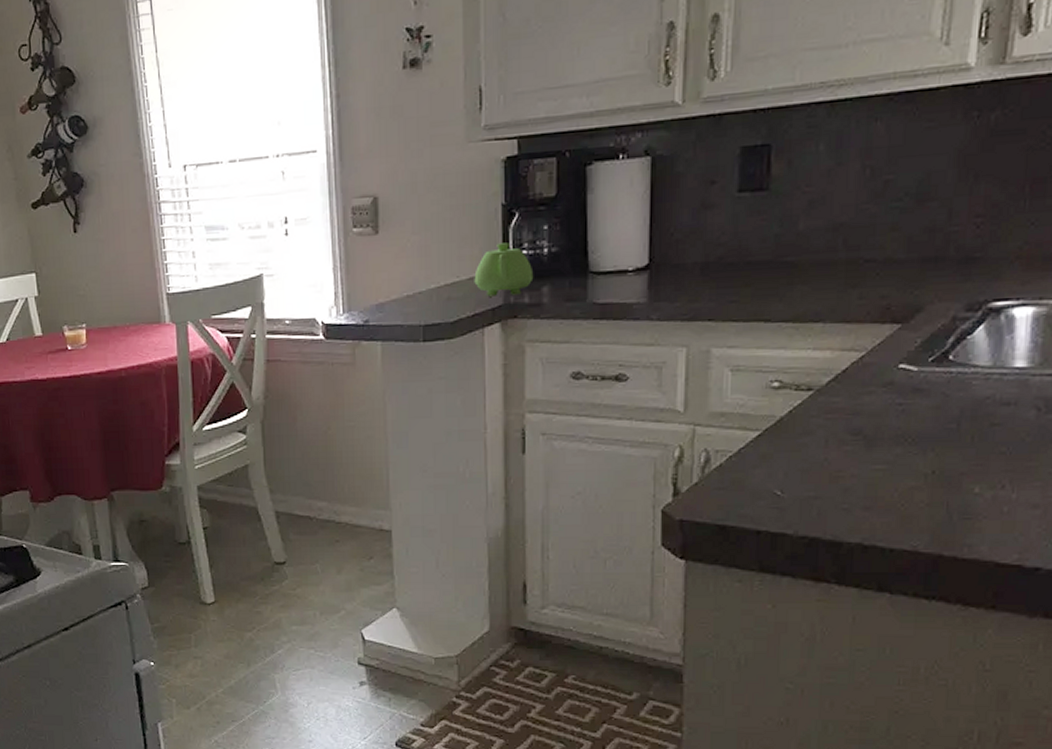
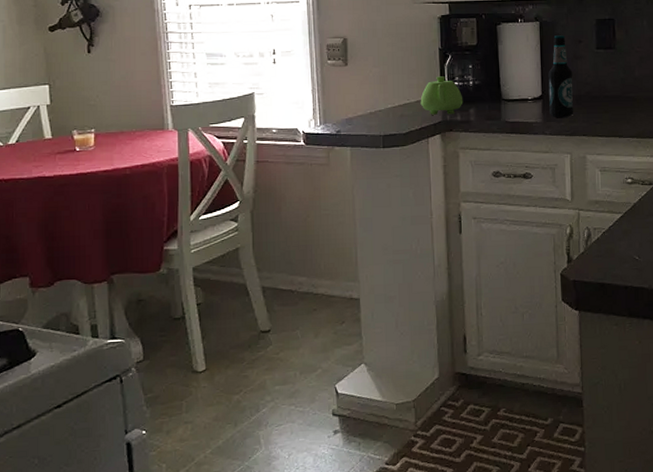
bottle: none [659,174,698,295] -> present [548,35,573,117]

